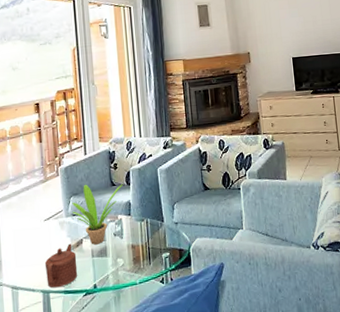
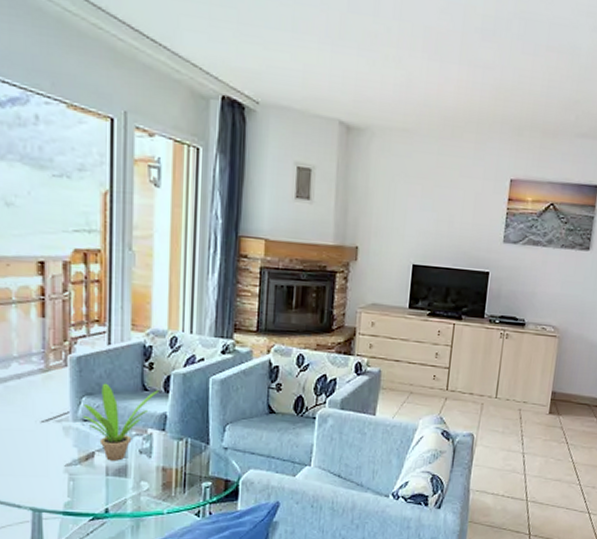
teapot: present [44,243,78,288] -> none [37,455,84,507]

